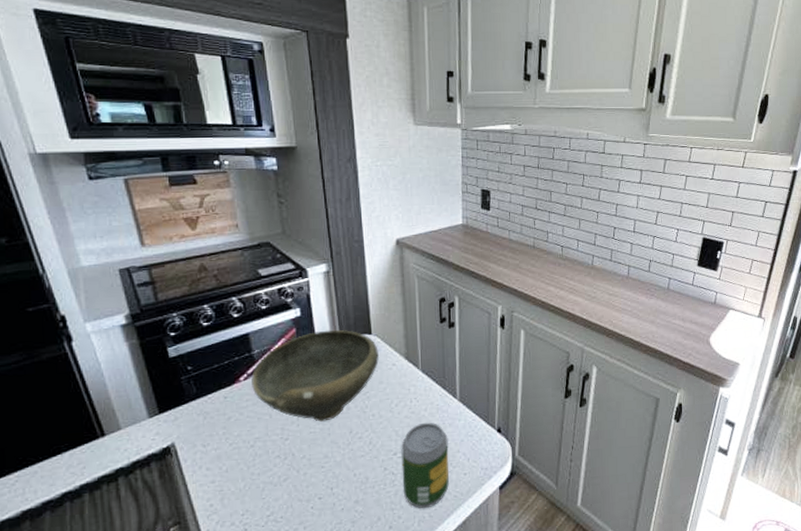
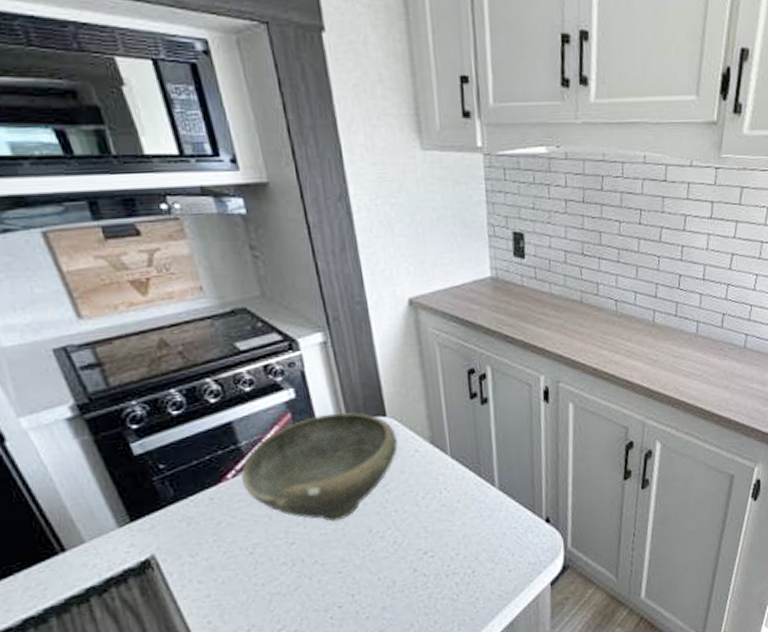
soda can: present [401,422,449,509] -> none [432,515,492,612]

